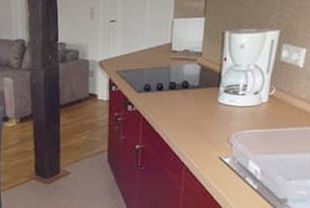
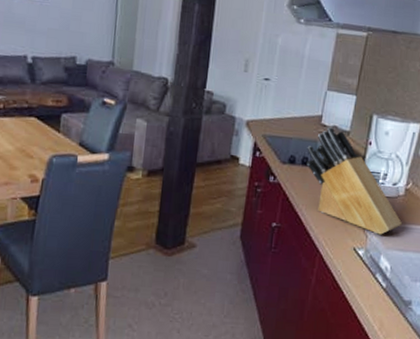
knife block: none [160,52,270,142] -> present [305,127,403,235]

